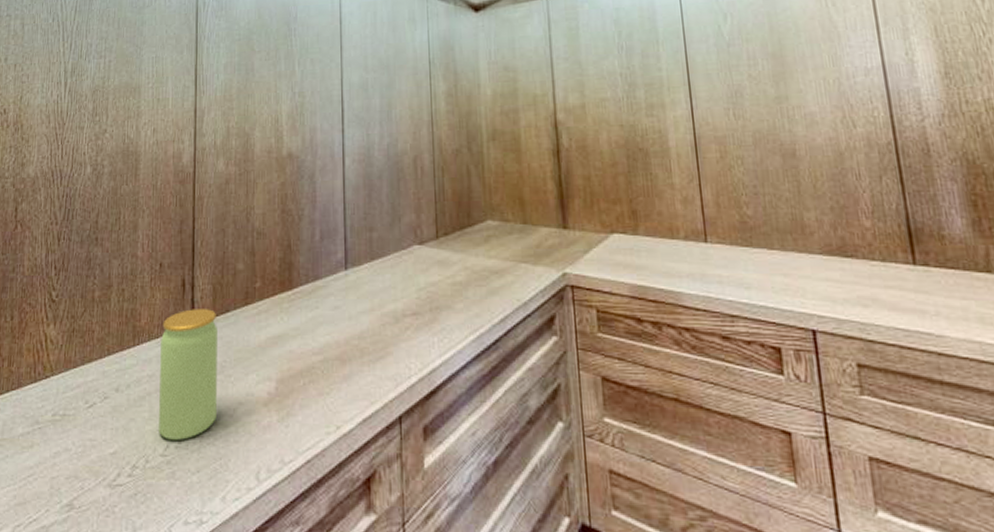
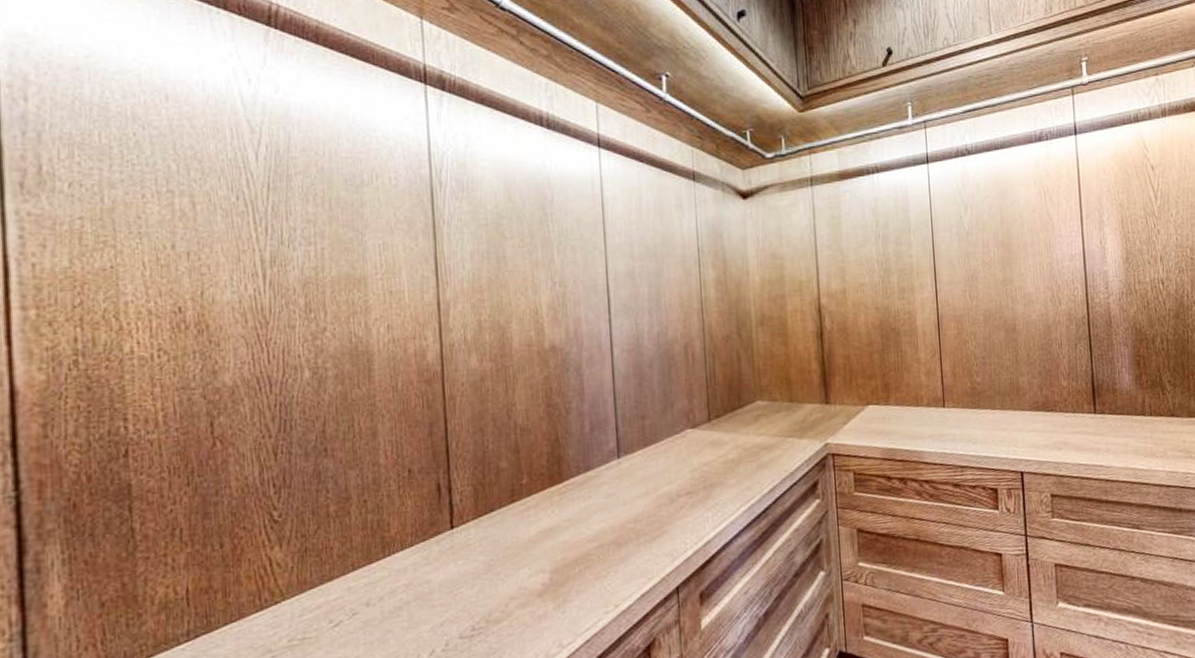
jar: present [159,309,217,440] -> none [416,510,487,644]

